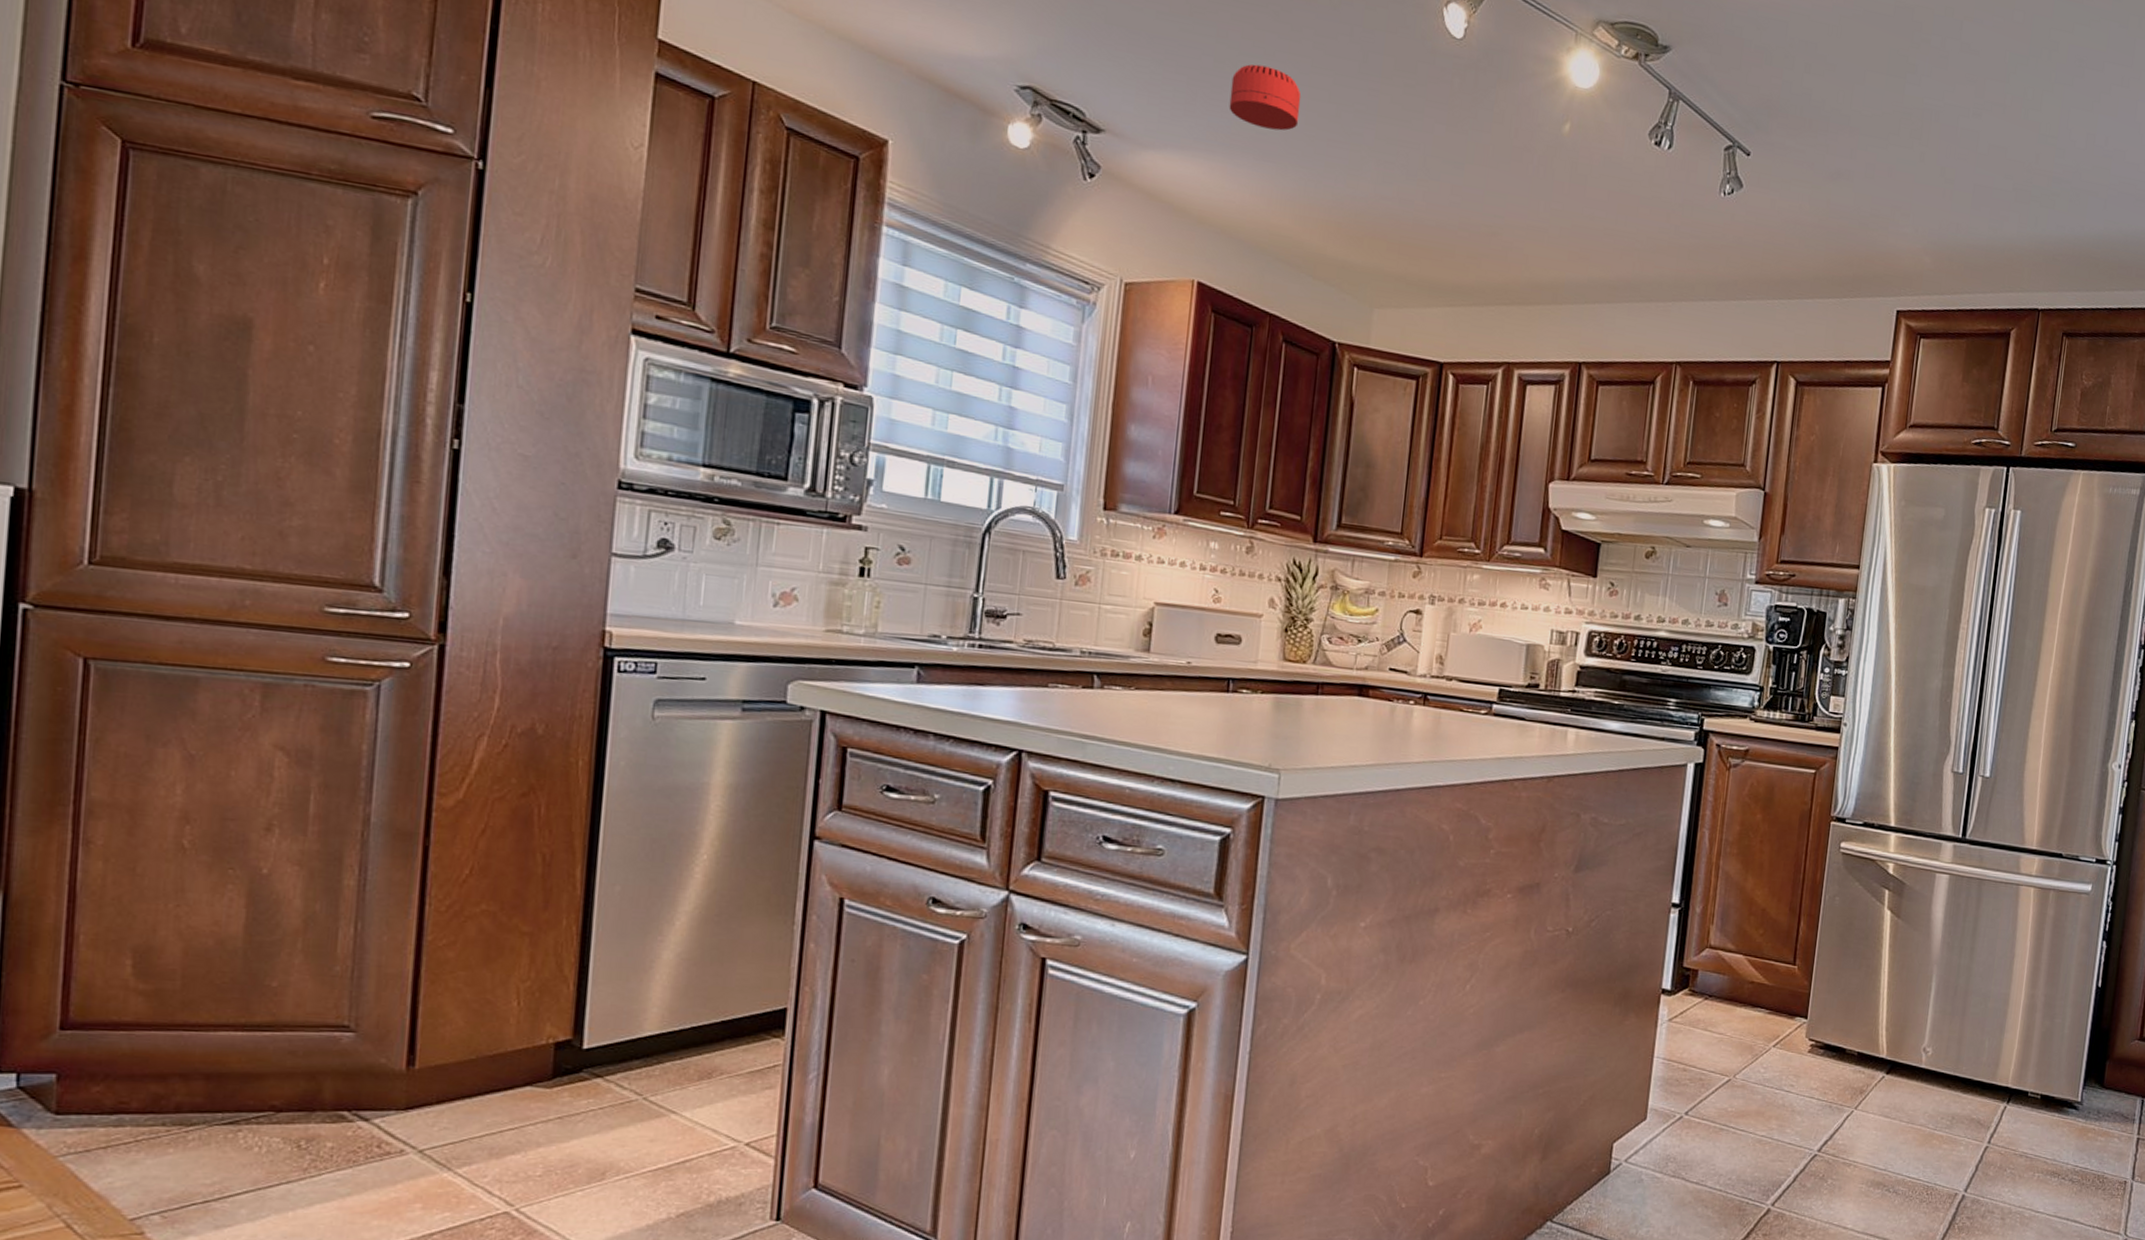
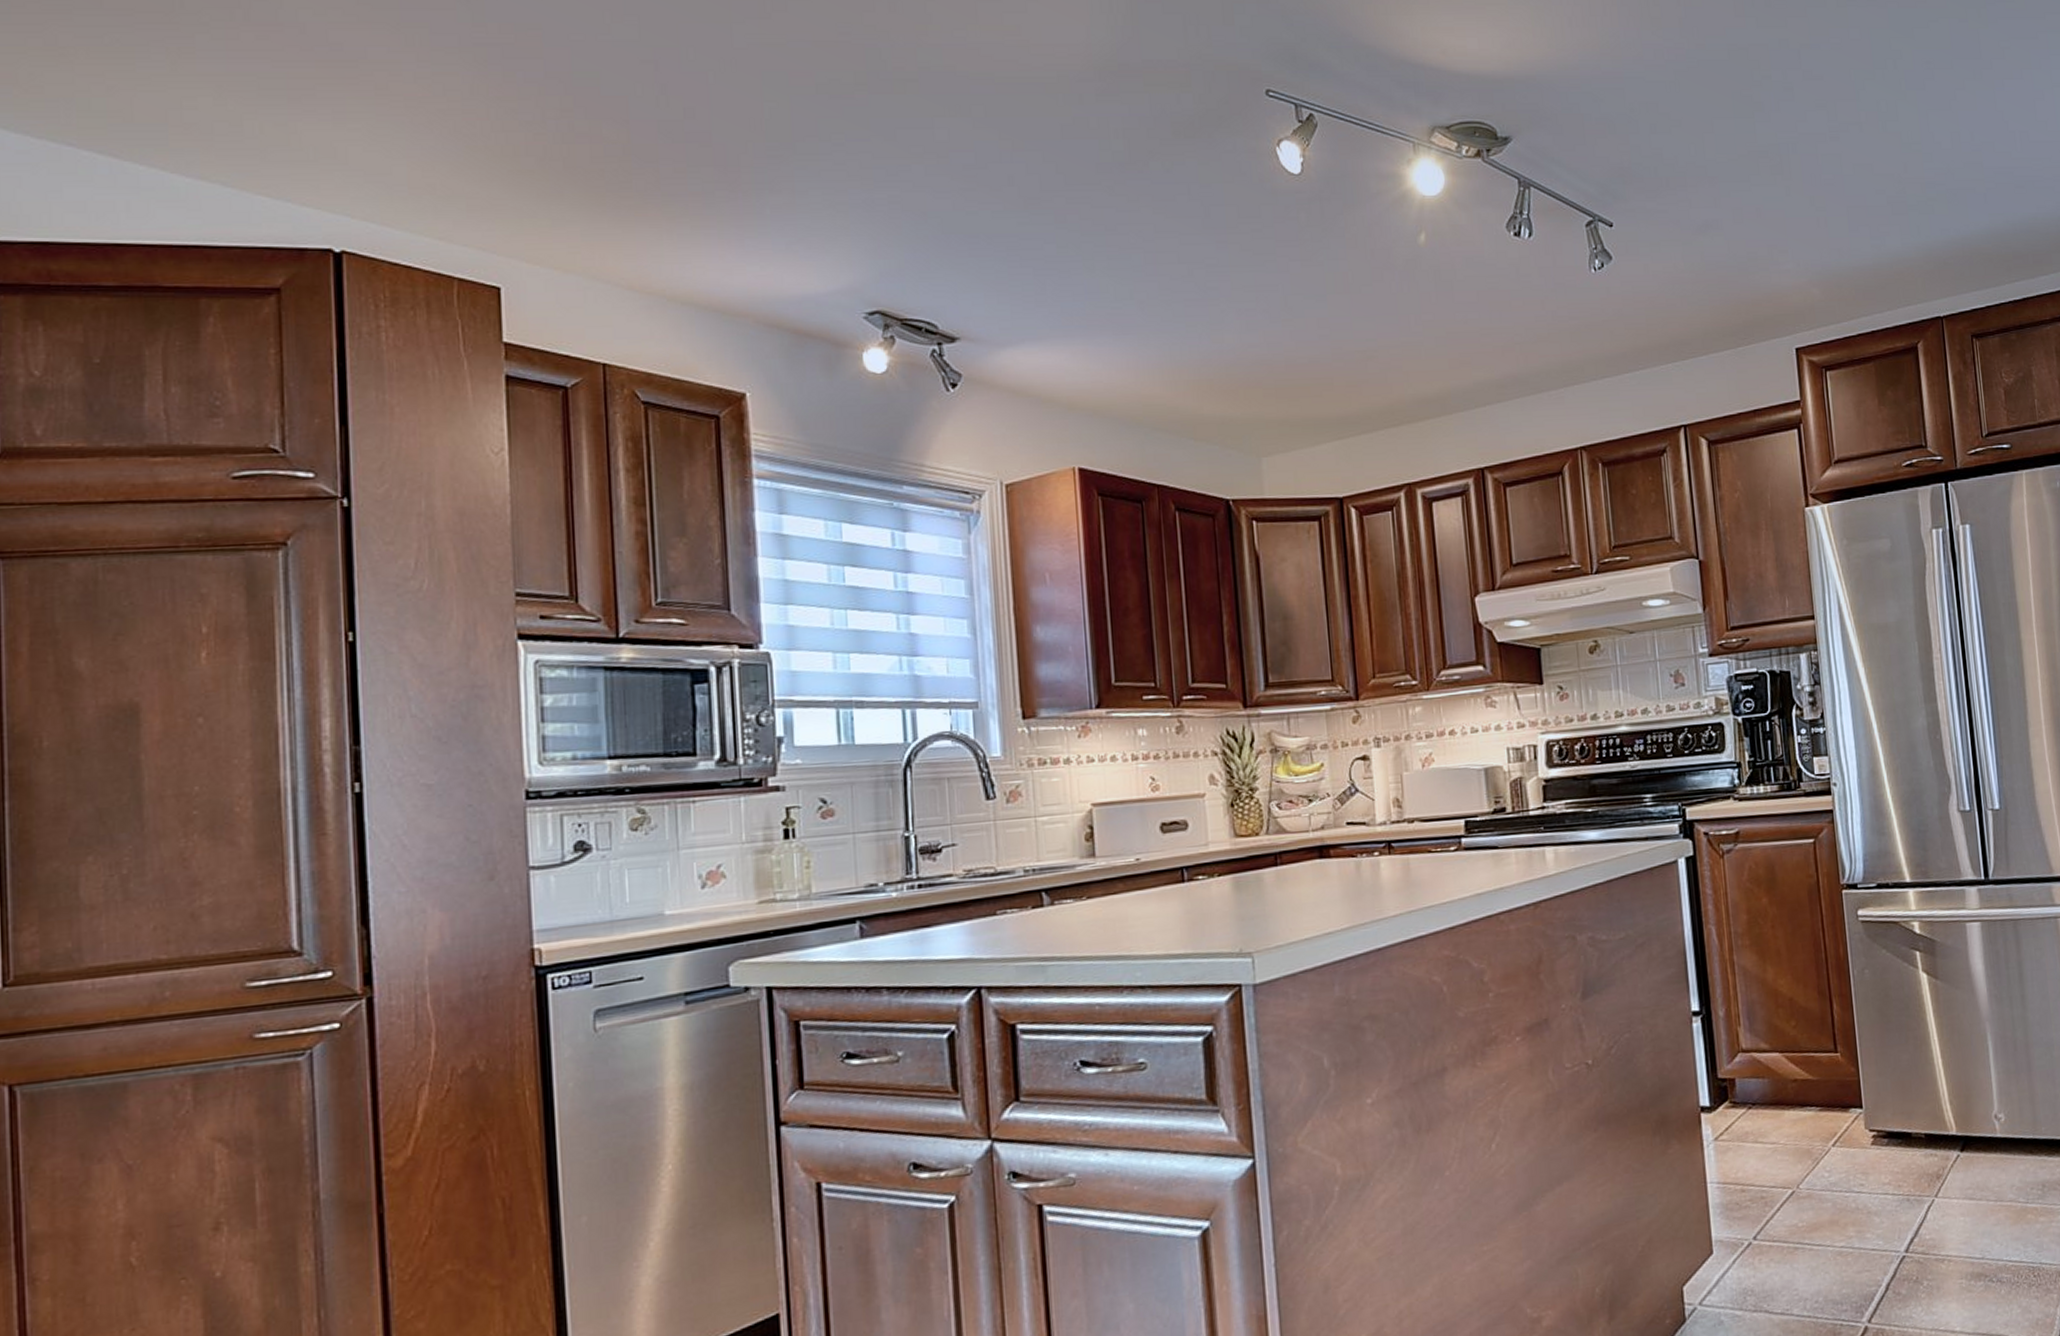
smoke detector: present [1229,64,1302,131] -> none [1077,241,1152,302]

